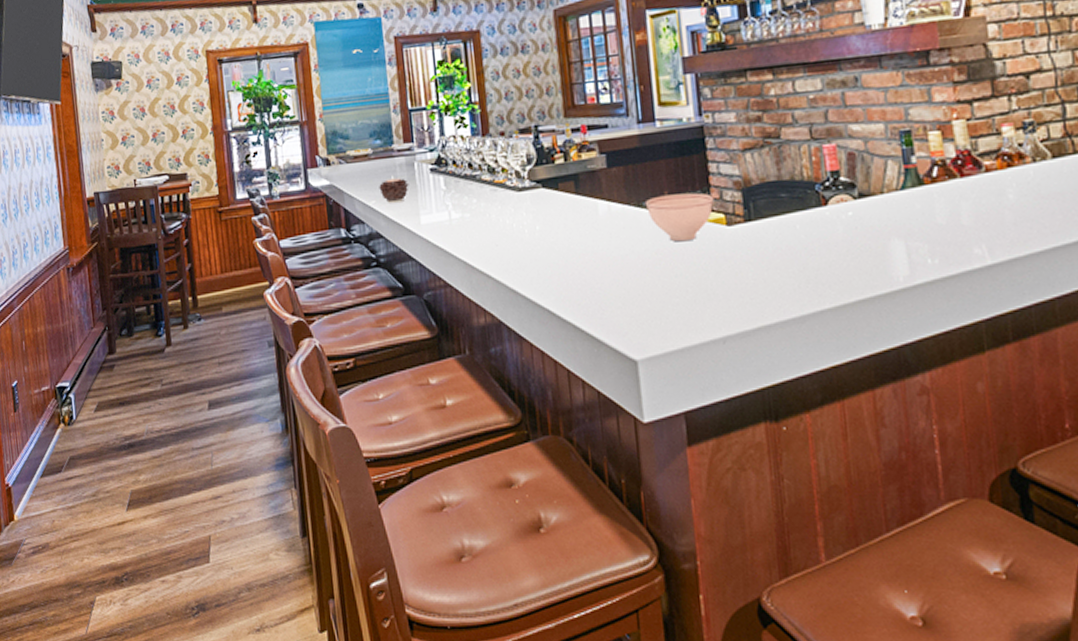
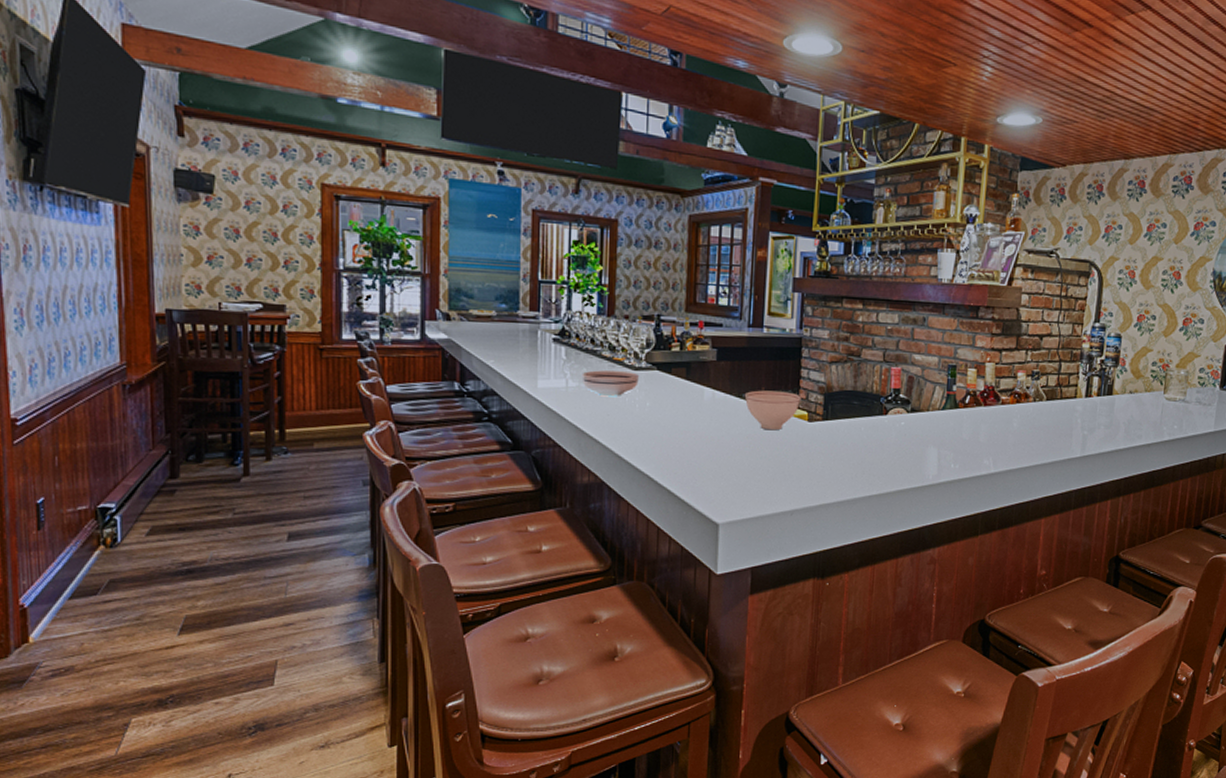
candle: present [379,175,409,204] -> none [499,339,530,366]
bowl: none [464,194,525,224] -> present [582,370,639,396]

